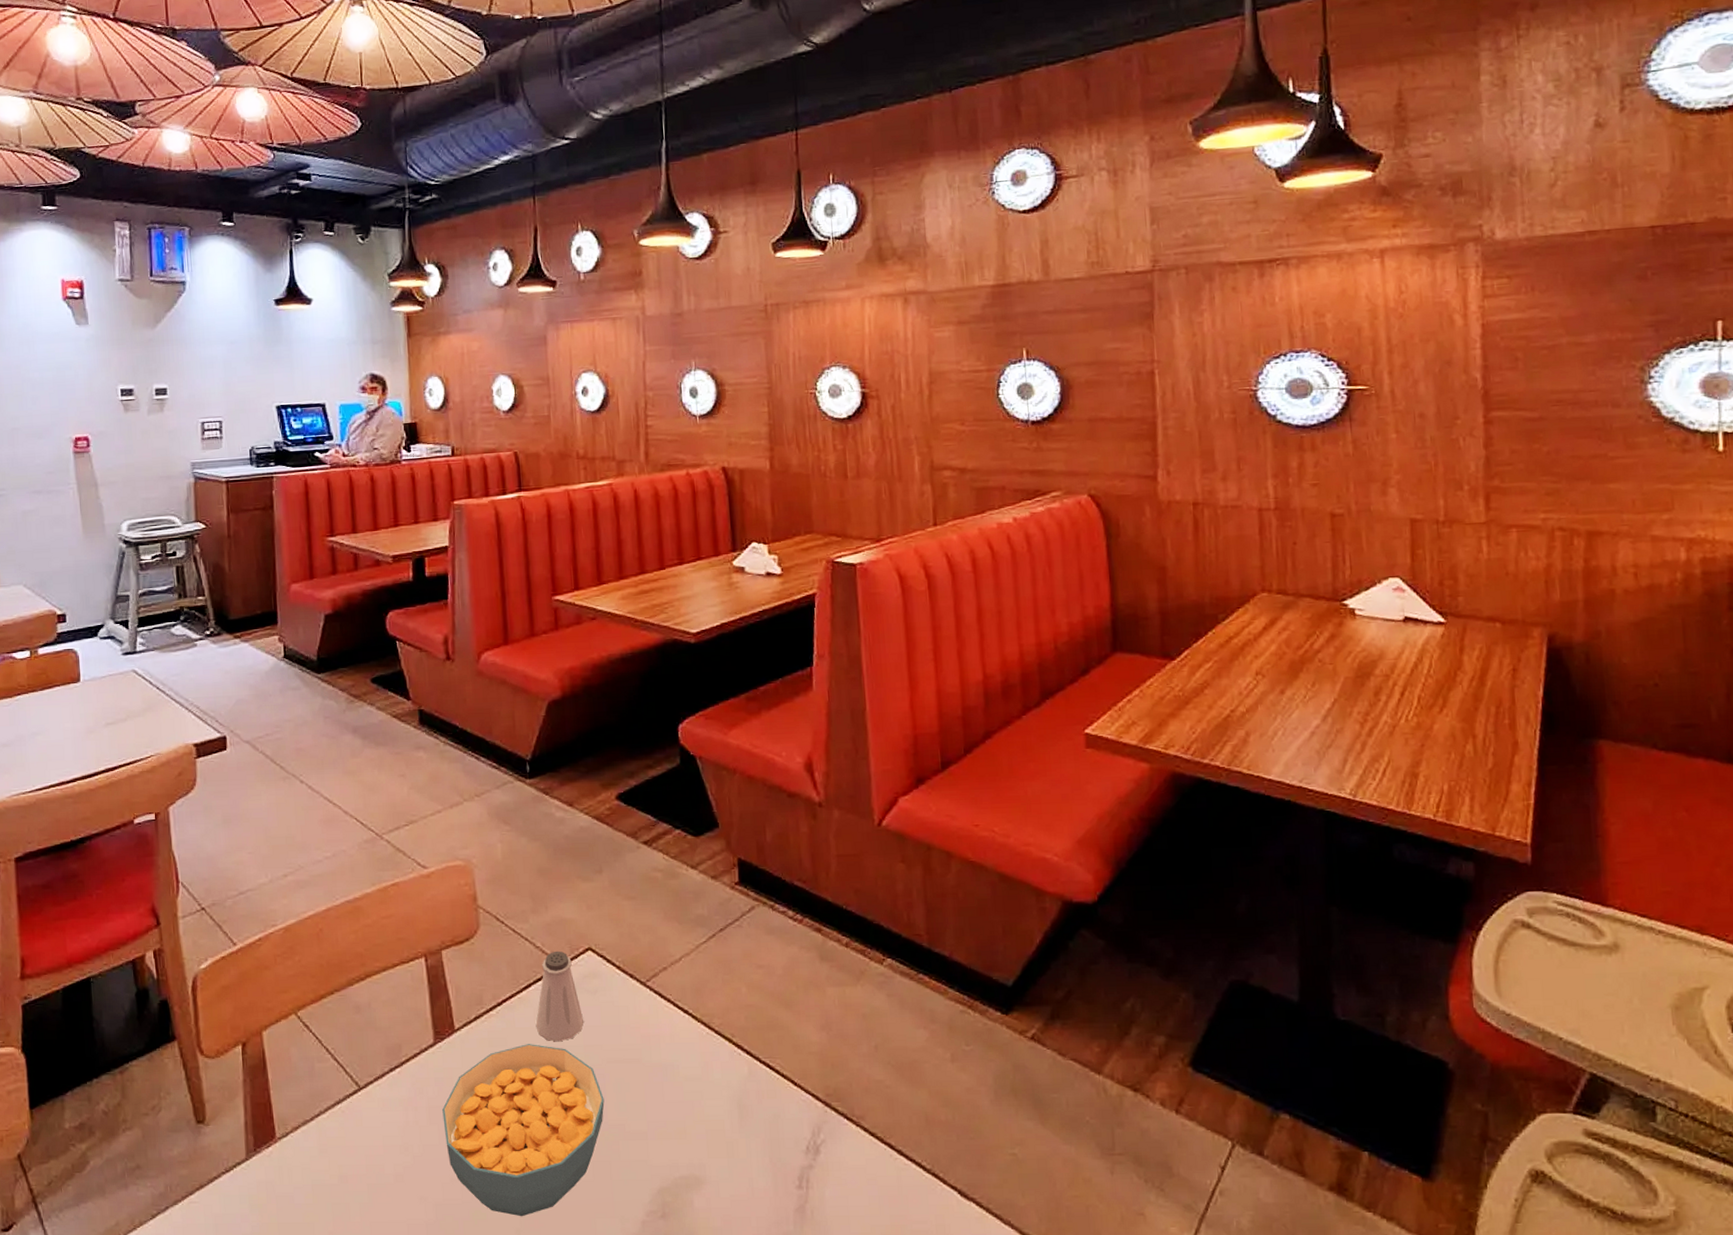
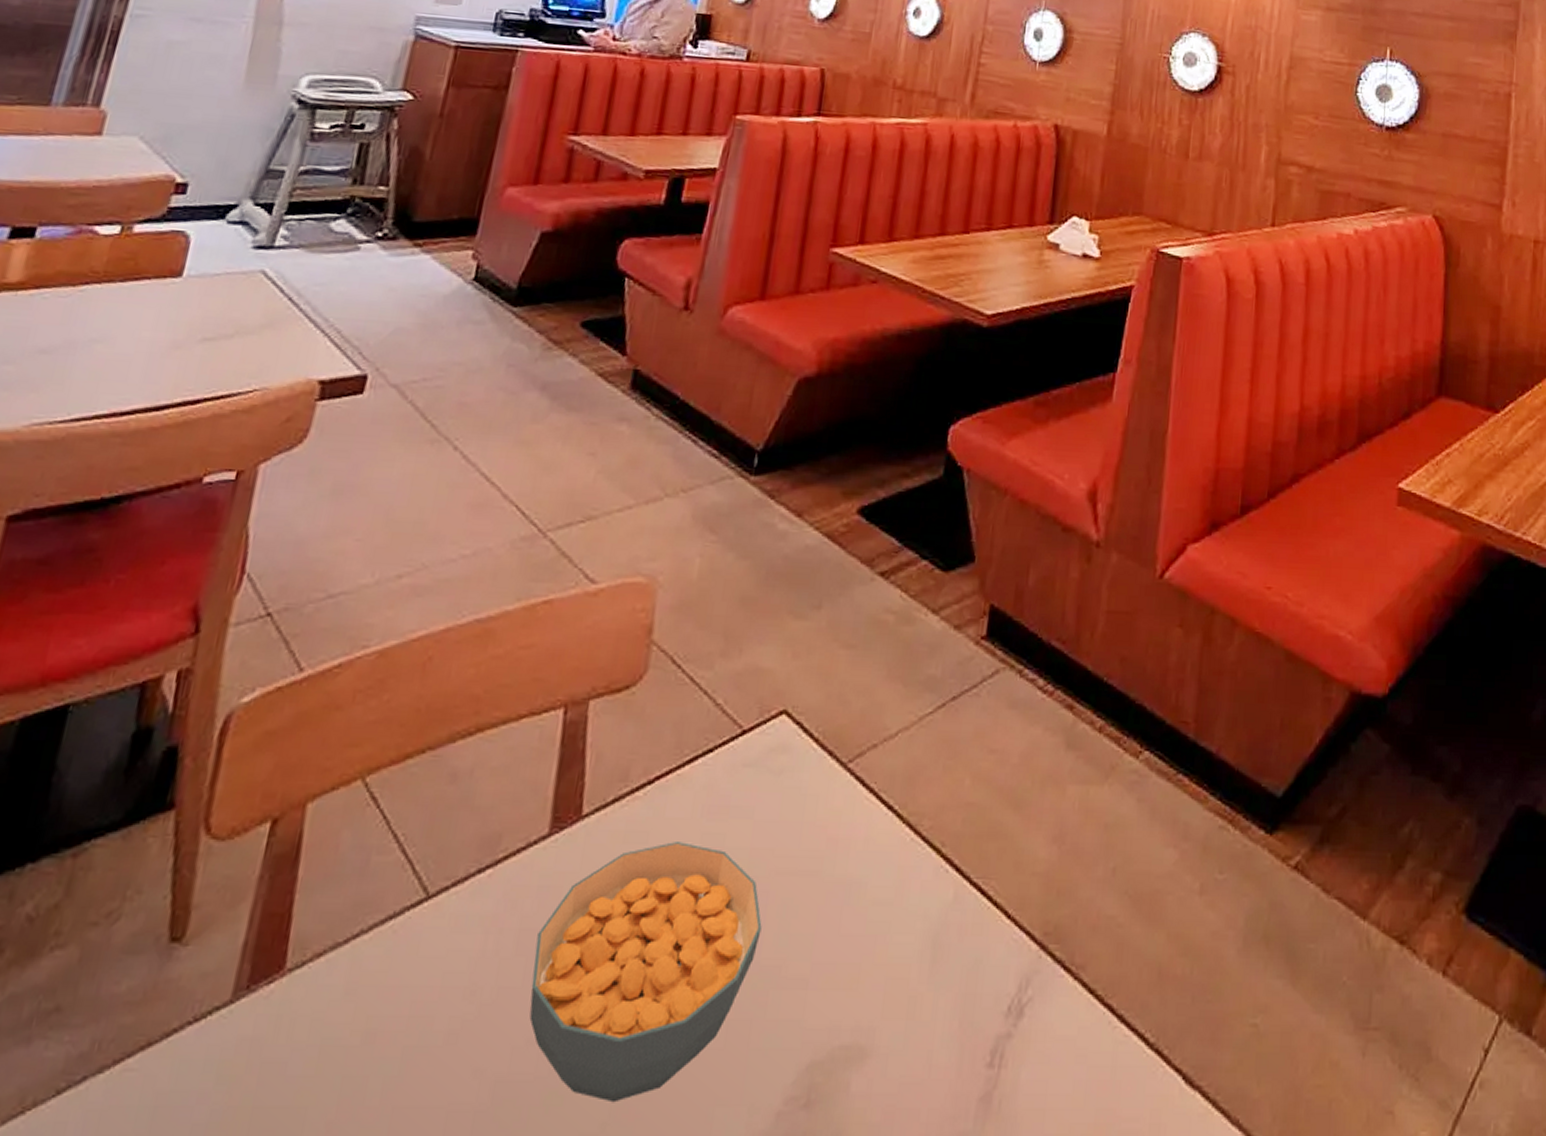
saltshaker: present [535,950,584,1042] -> none [692,711,758,841]

